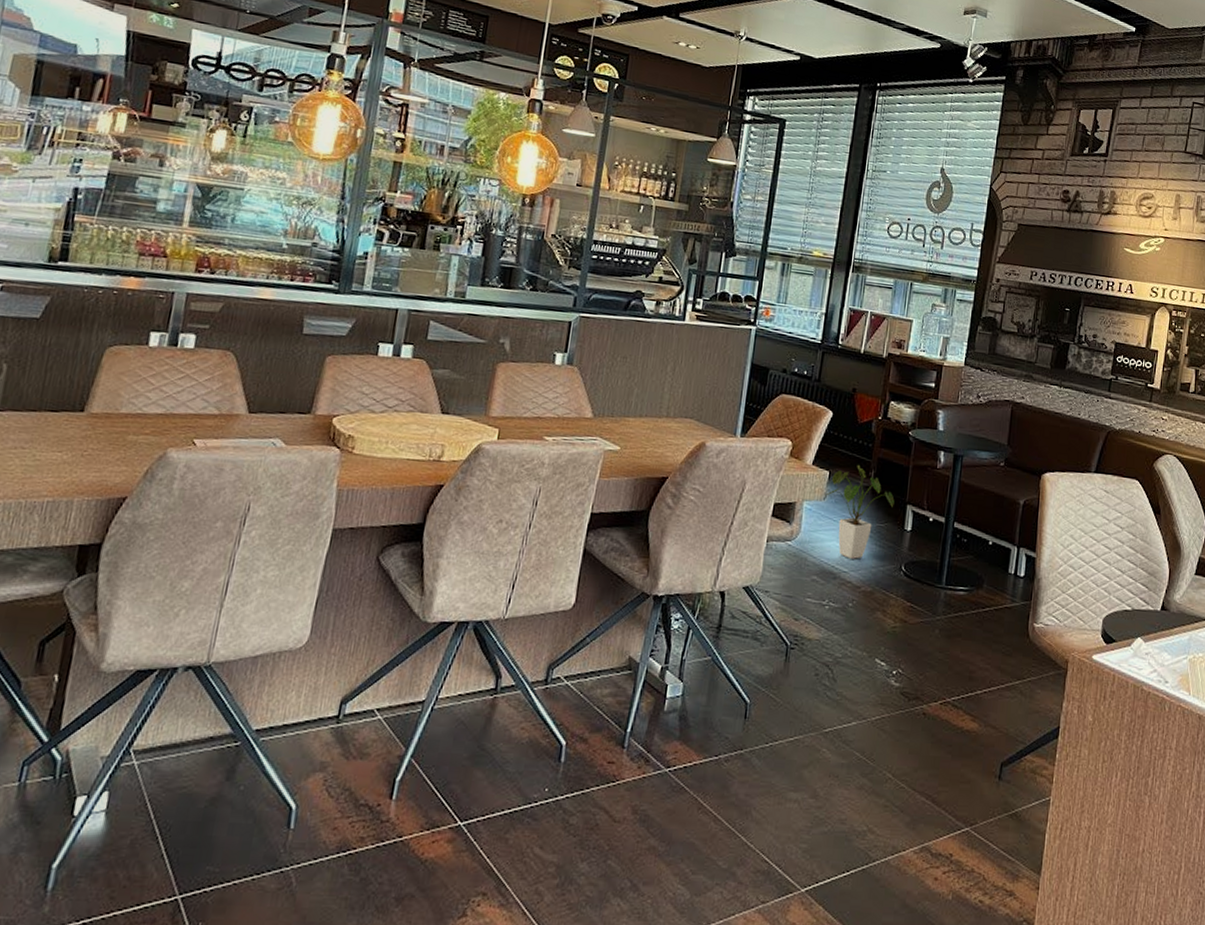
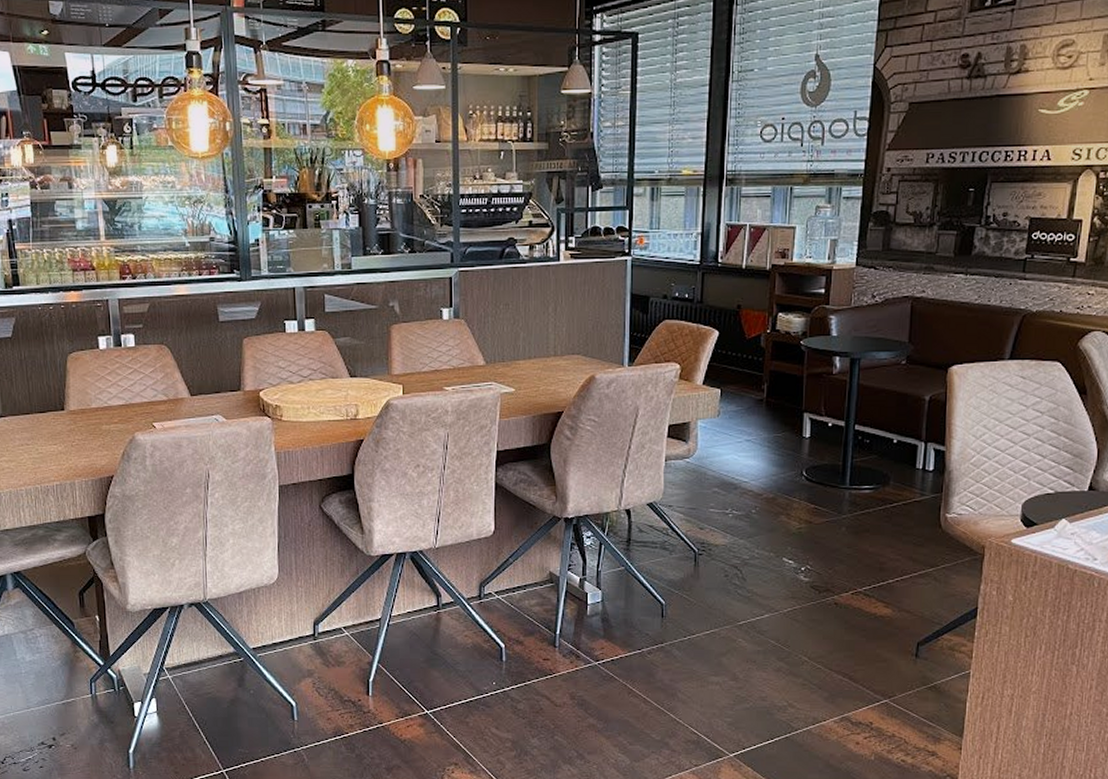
house plant: present [825,464,895,559] -> none [719,379,790,469]

